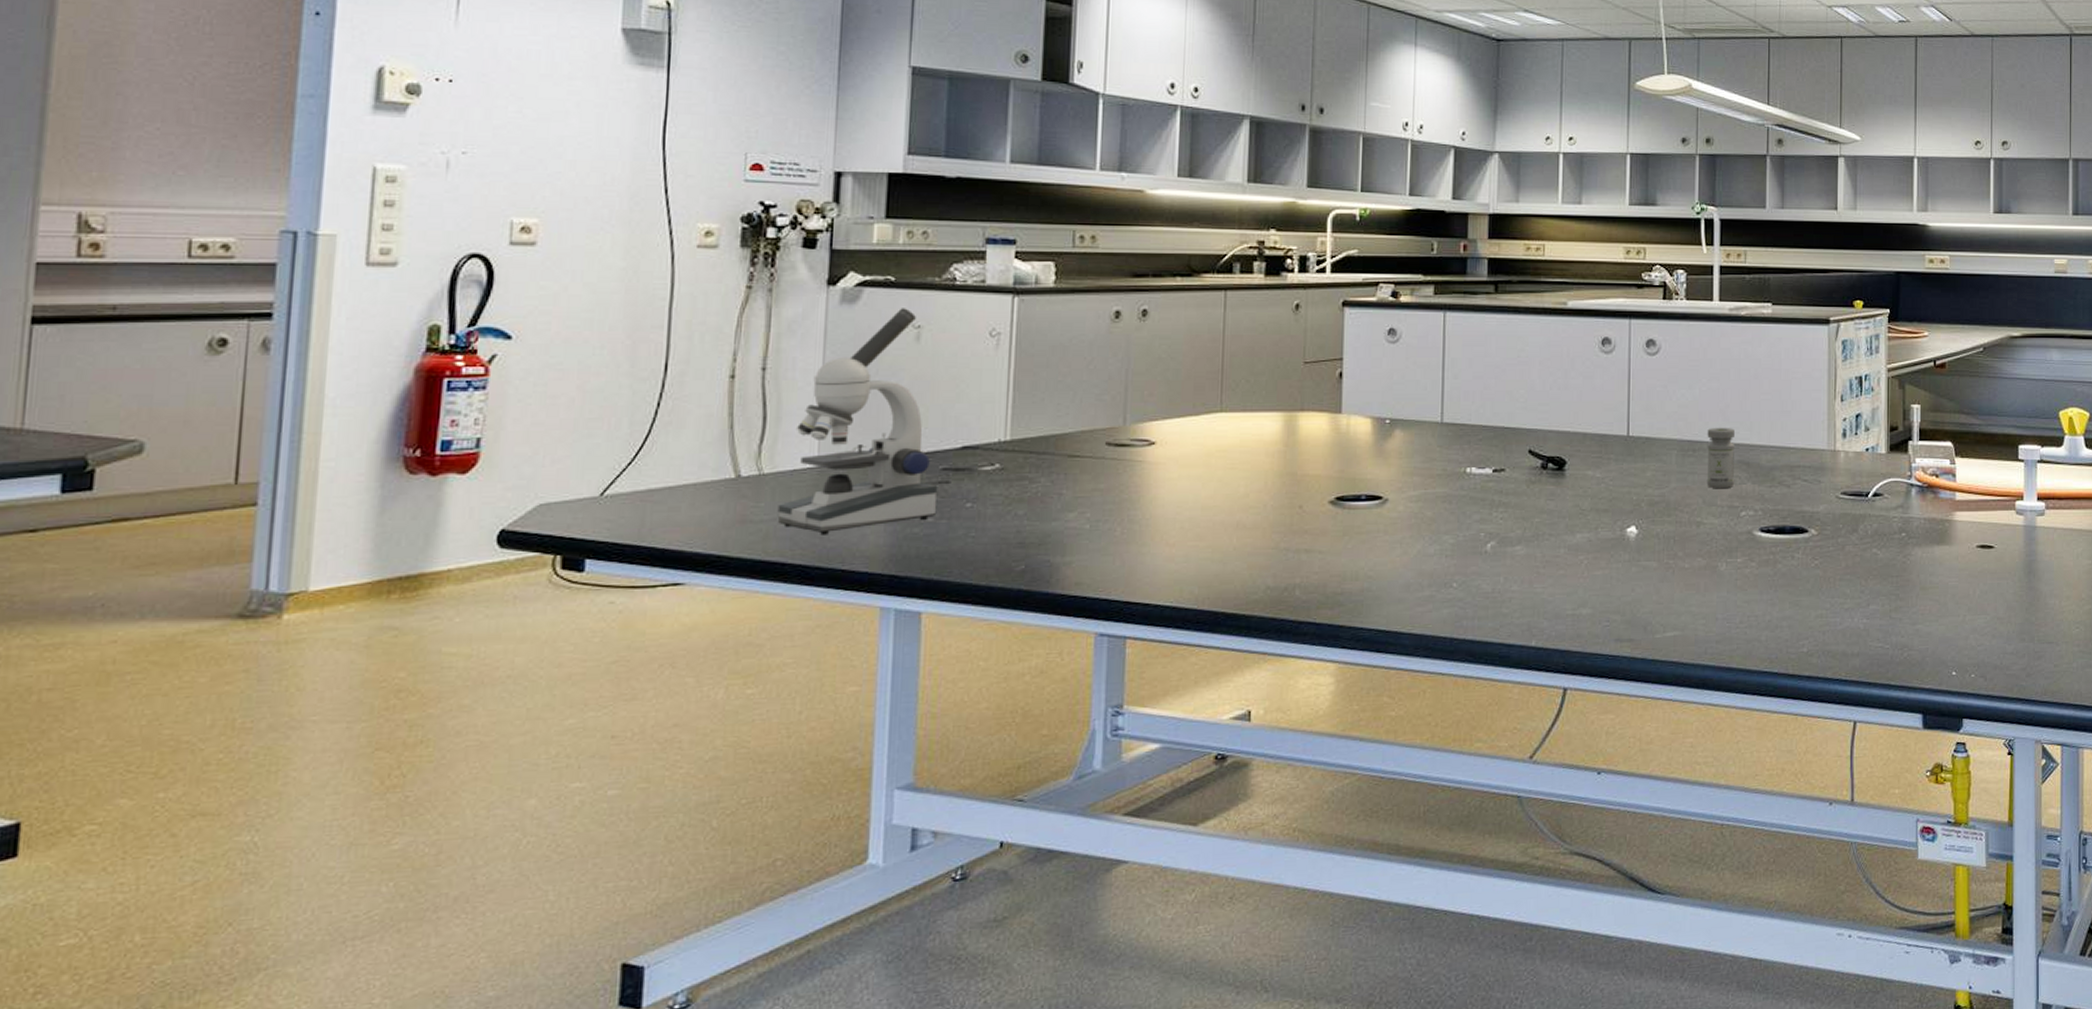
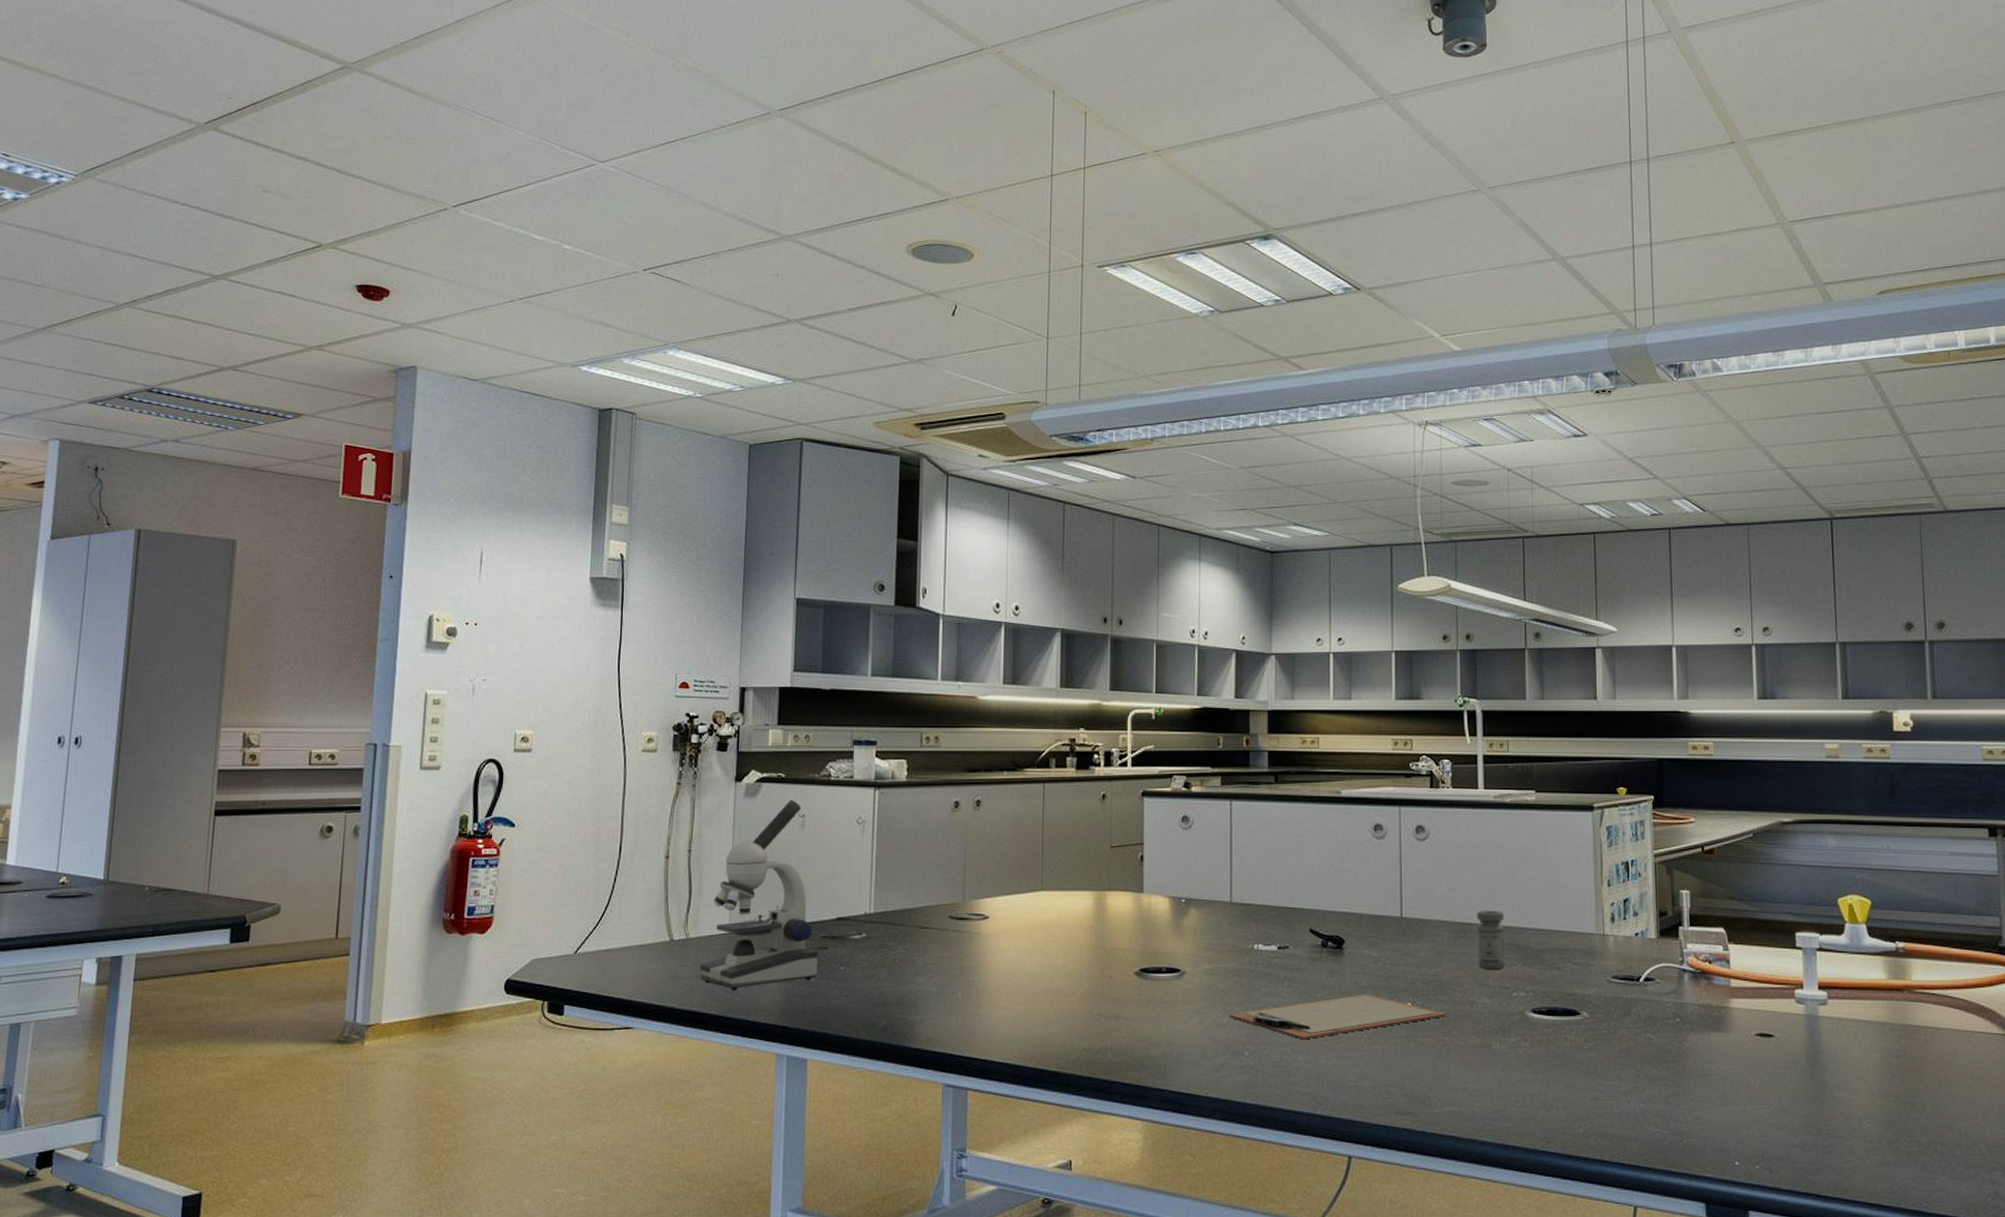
clipboard: none [1435,517,1671,568] -> present [1228,994,1446,1040]

